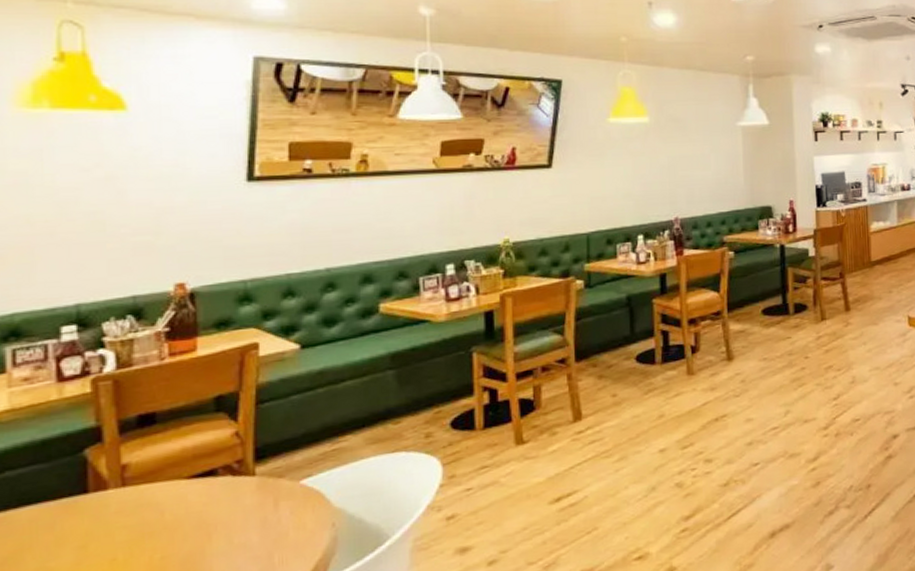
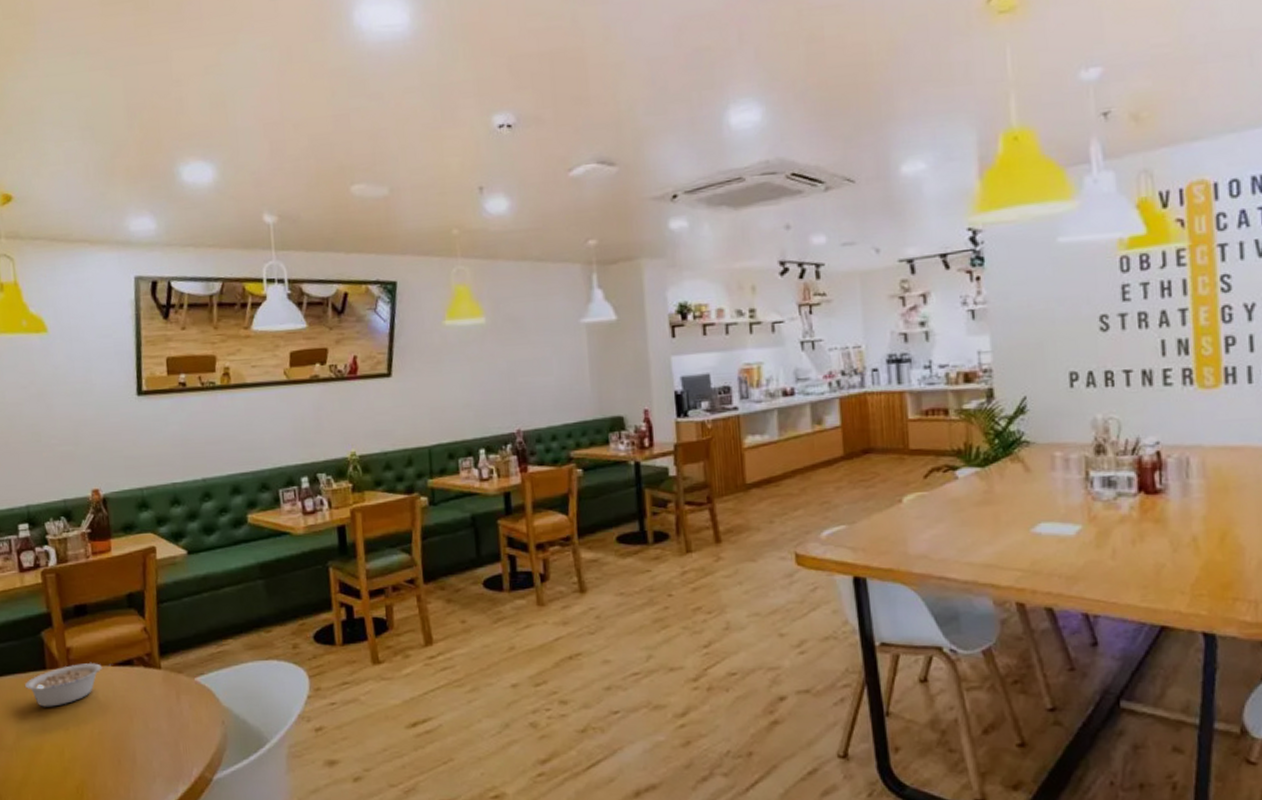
legume: none [52,477,185,538] -> present [24,663,111,707]

